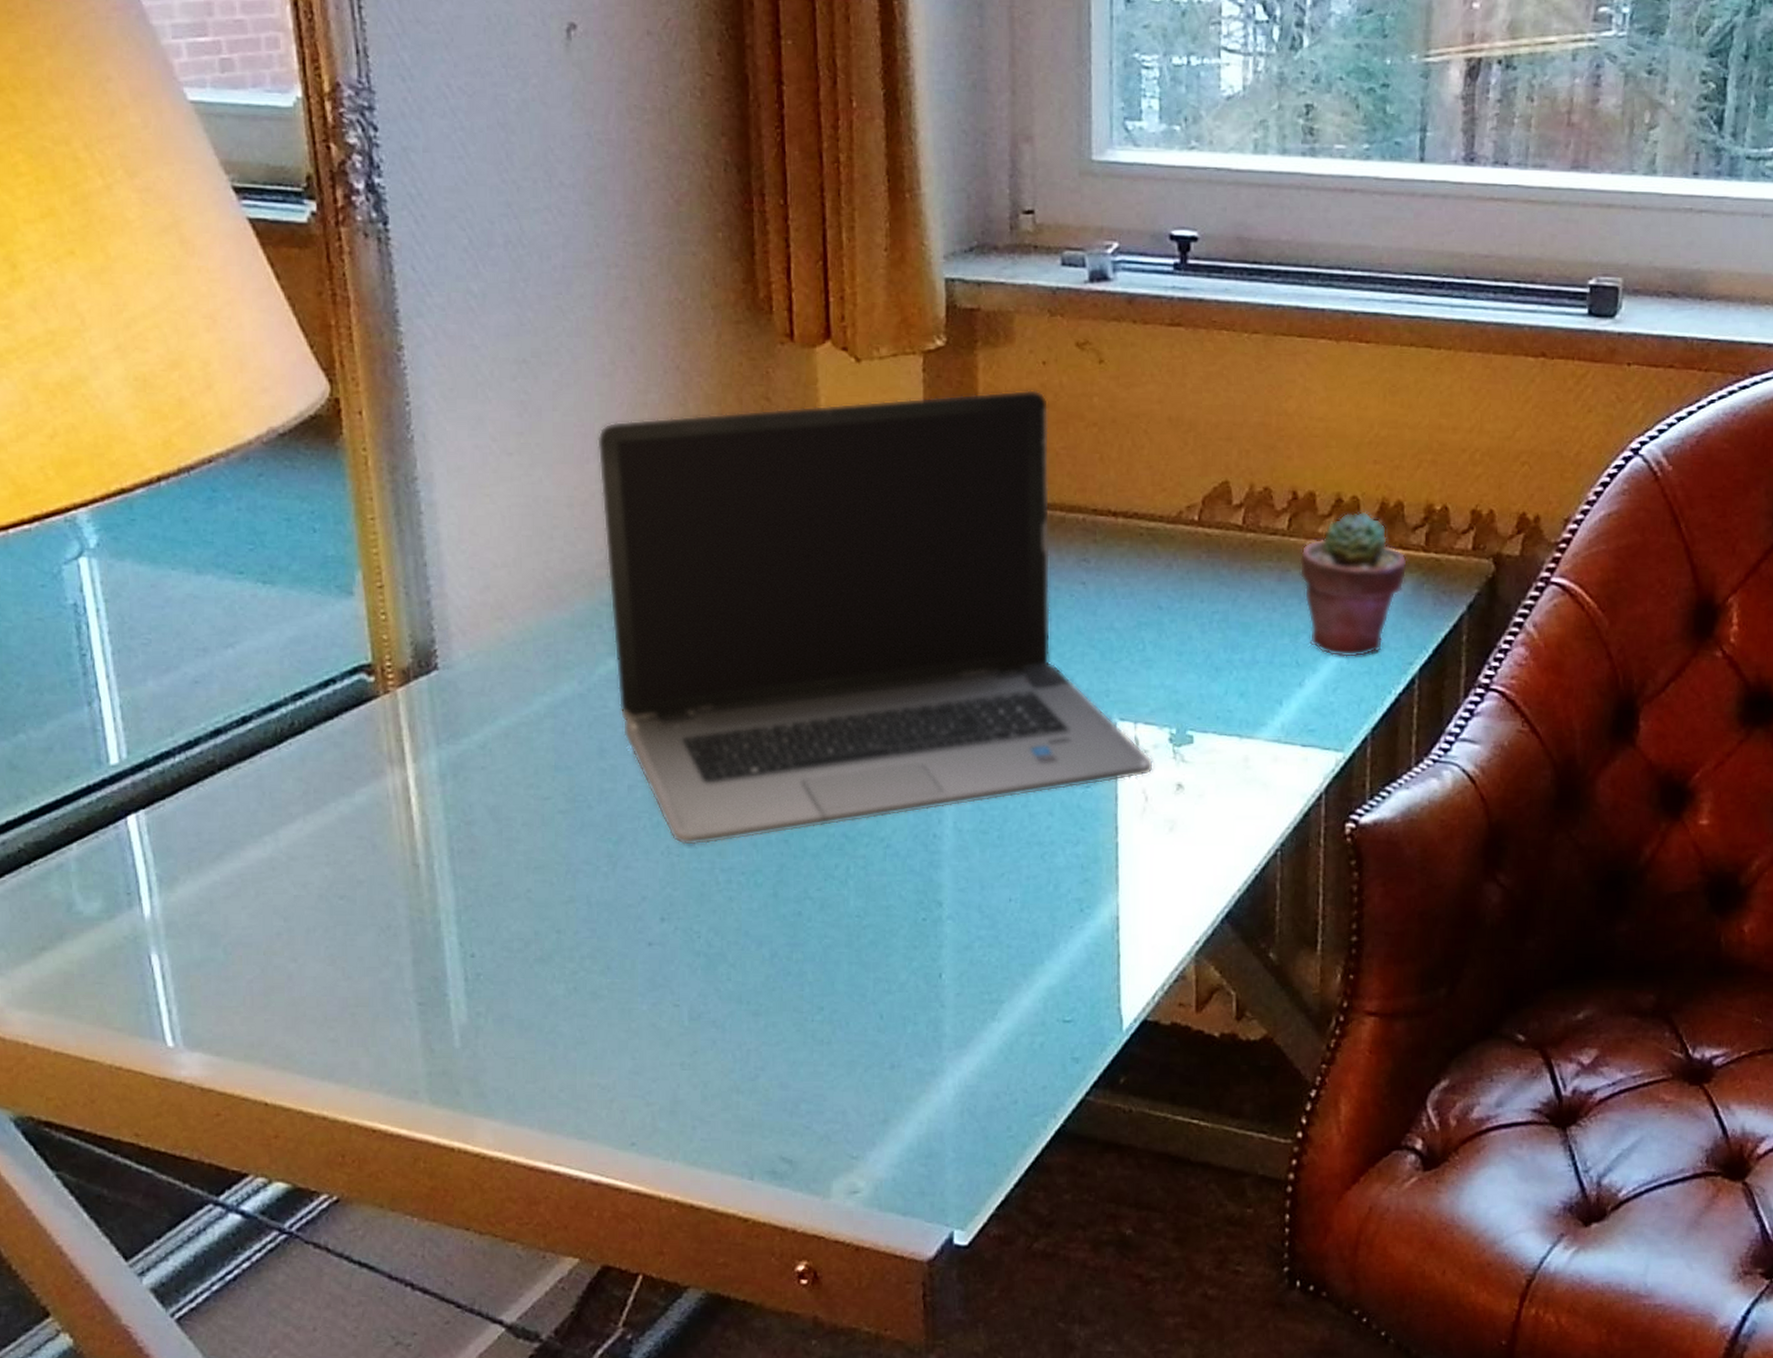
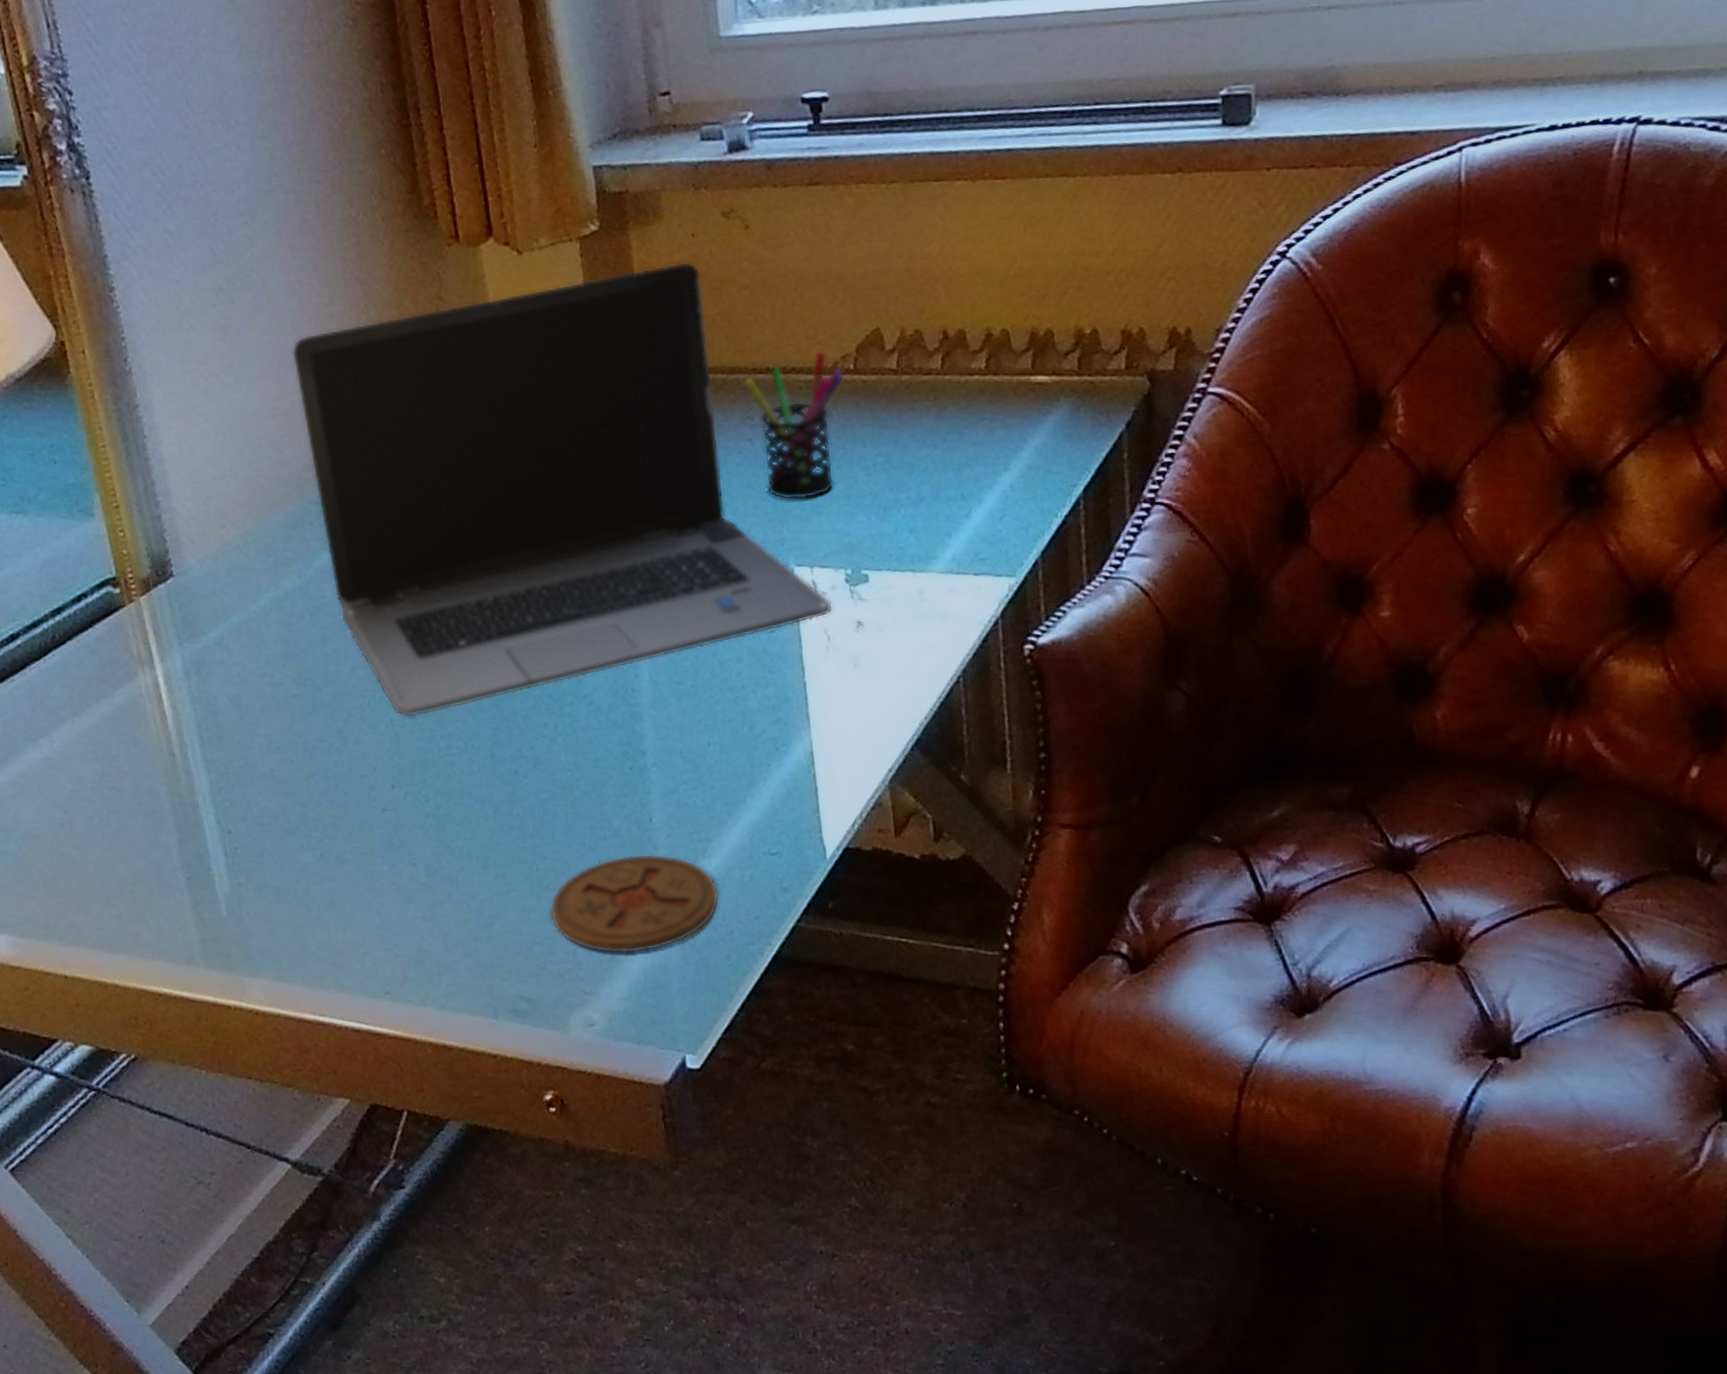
coaster: none [822,1011,1006,1117] -> present [550,853,720,954]
pen holder: none [1082,497,1187,651] -> present [743,349,844,501]
potted succulent: present [1299,511,1407,658] -> none [955,342,1062,487]

